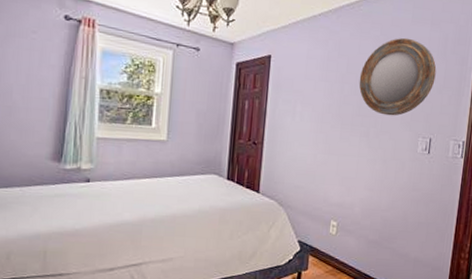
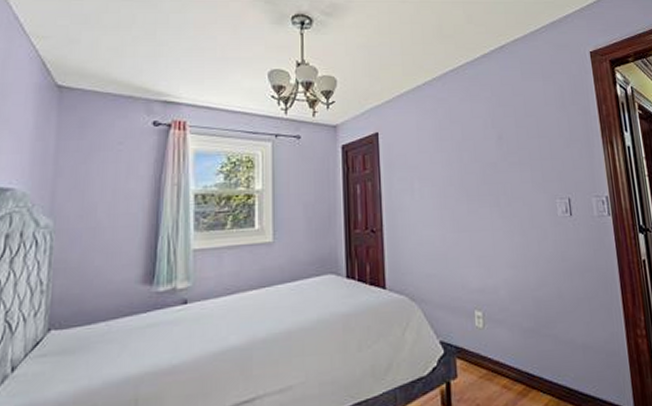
home mirror: present [359,37,437,116] -> none [477,95,560,180]

